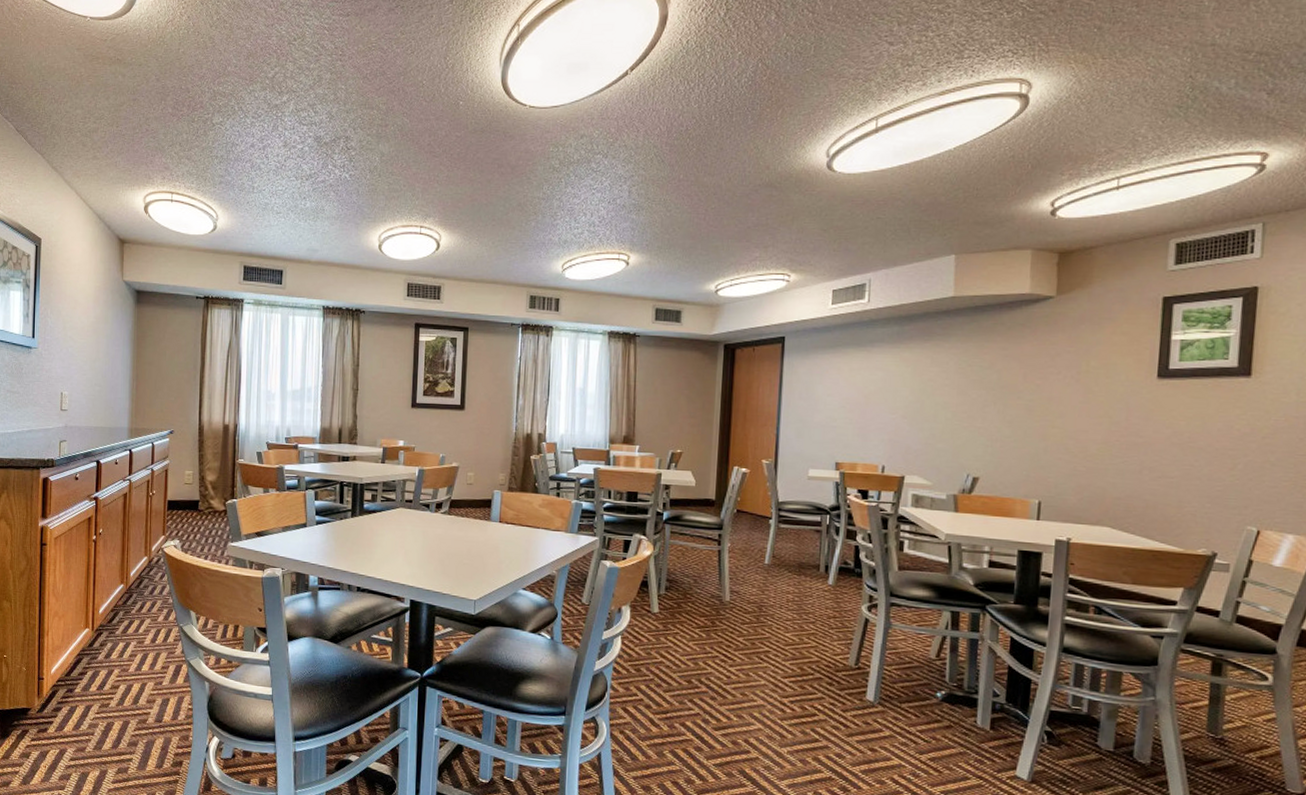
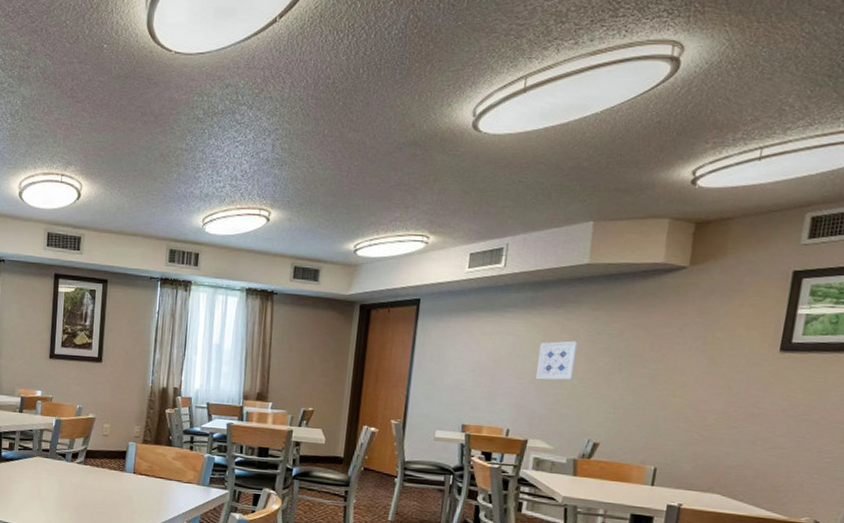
wall art: none [907,374,949,415] -> present [535,341,578,381]

